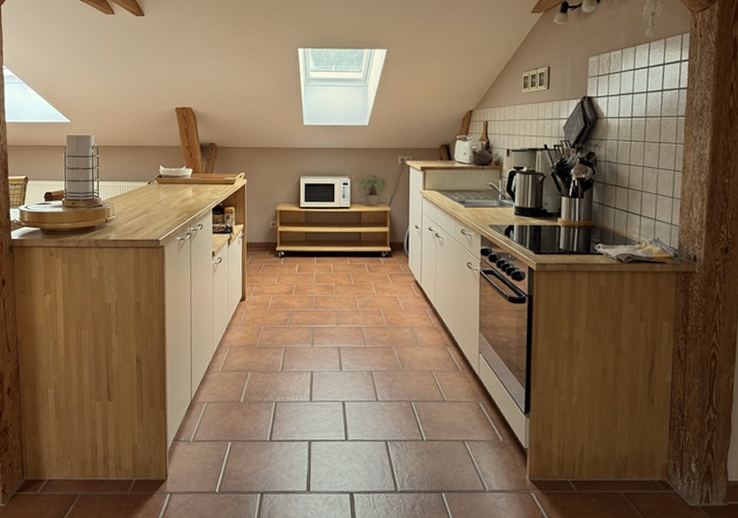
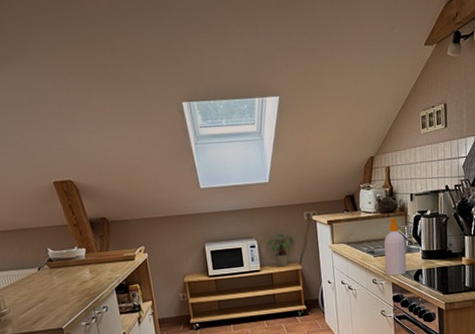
soap bottle: none [475,171,498,229] -> present [383,218,407,277]

